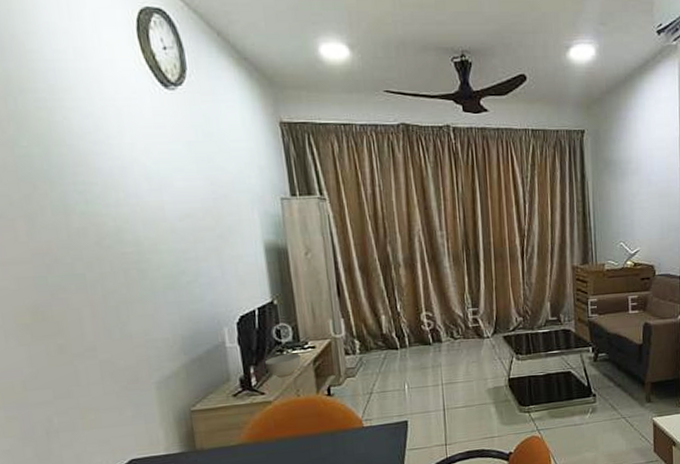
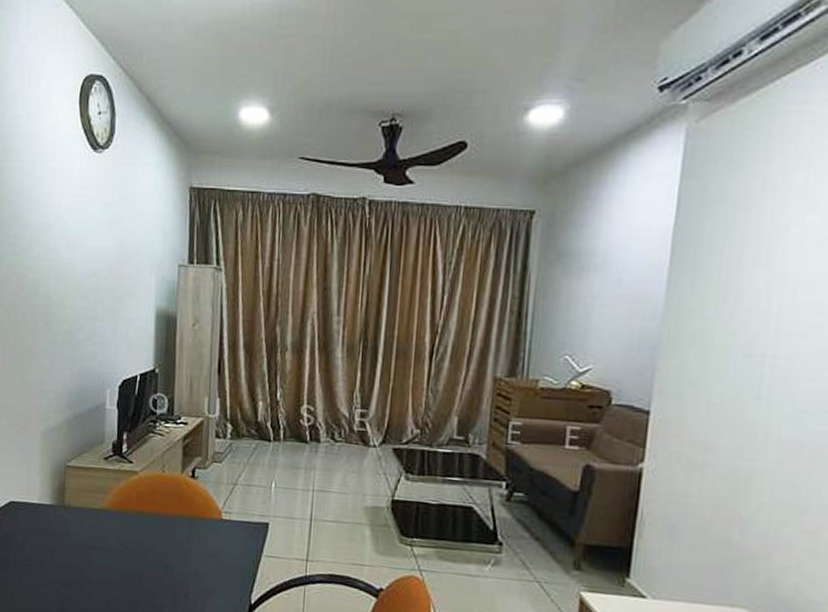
bowl: present [264,353,301,378] -> none [137,425,172,450]

